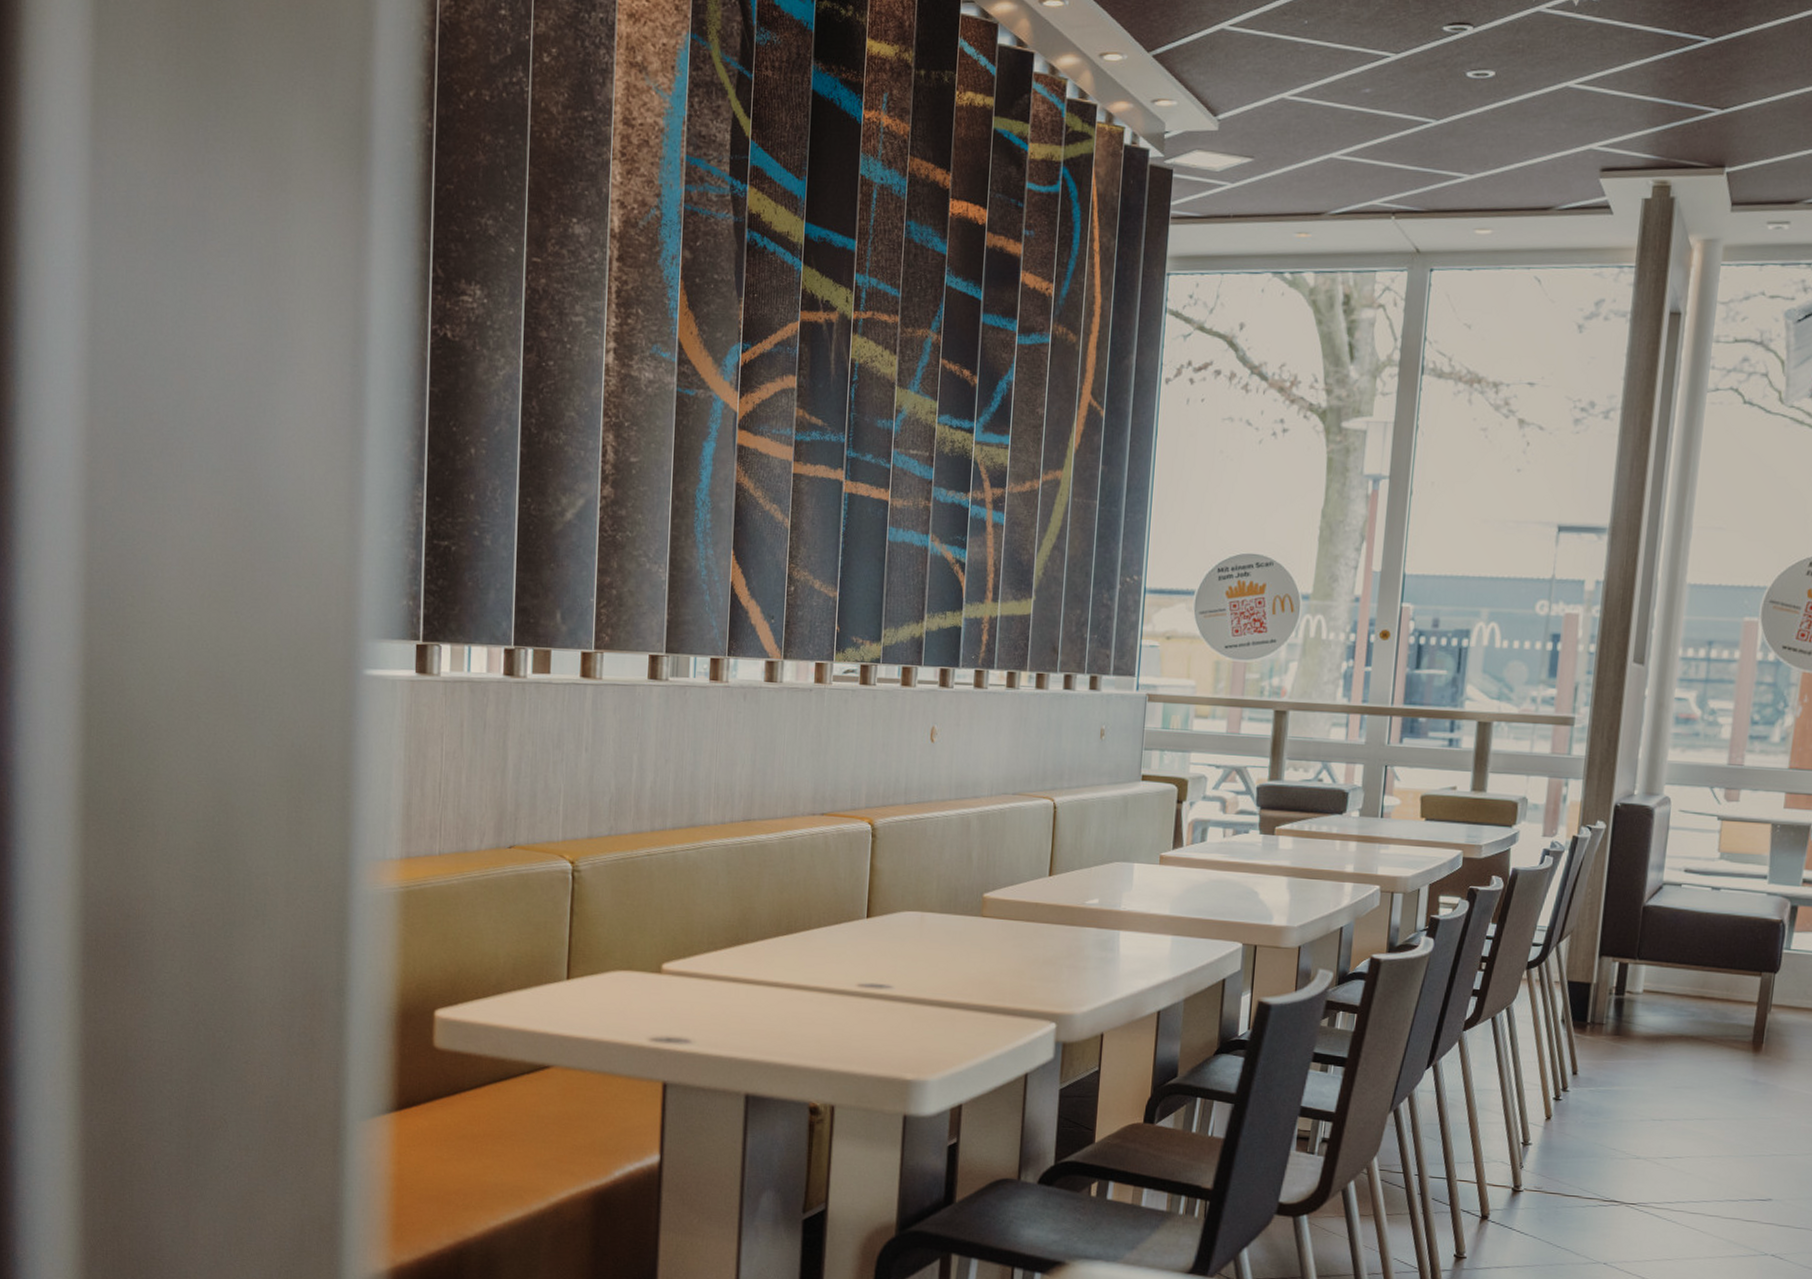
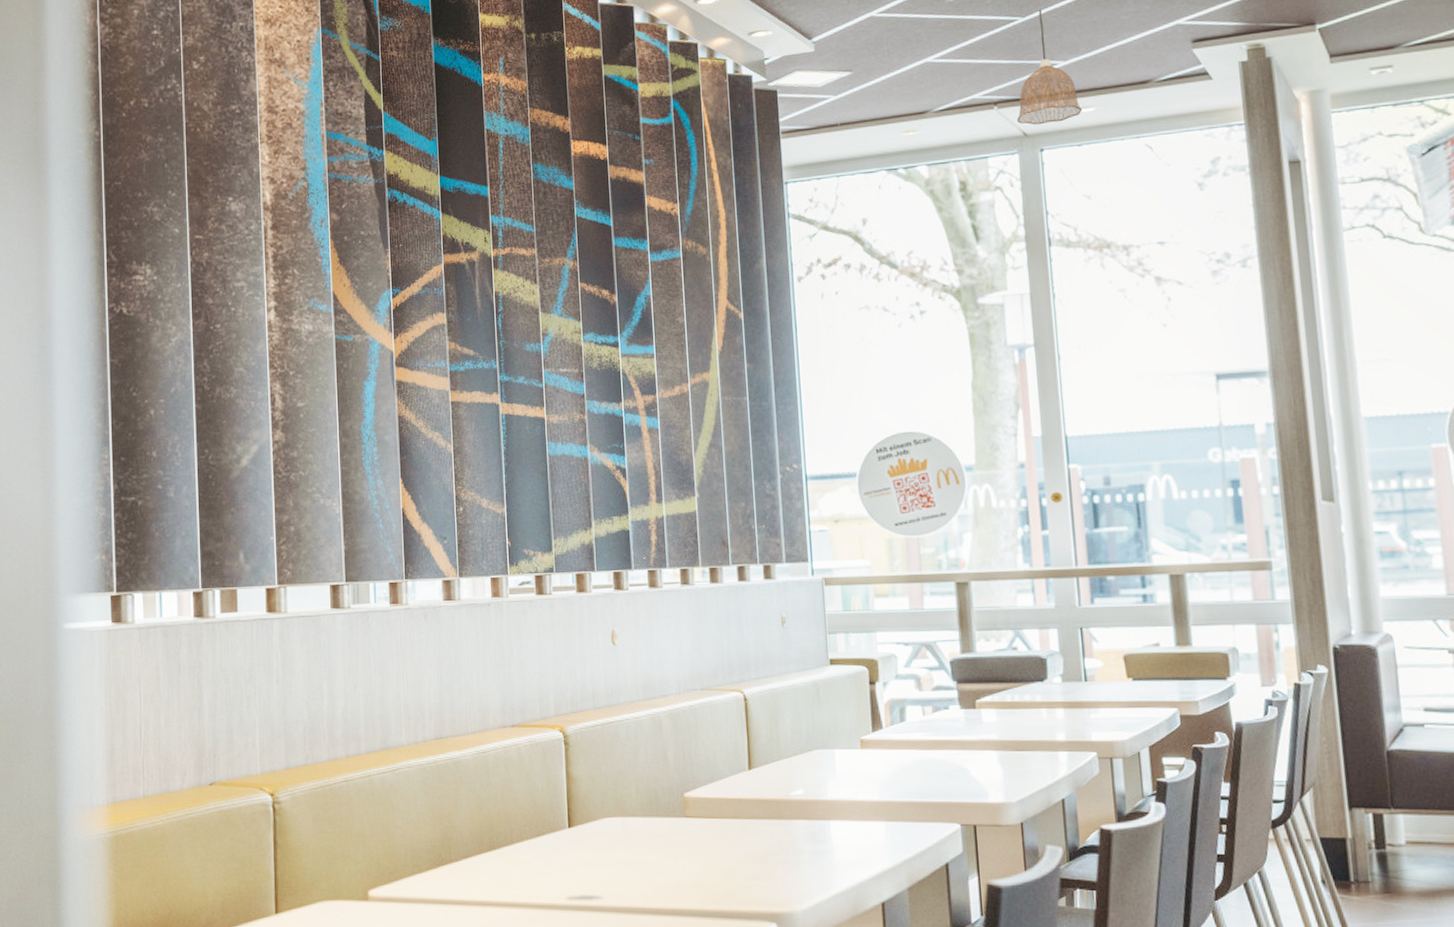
pendant lamp: none [1412,113,1480,242] -> present [1017,9,1083,125]

